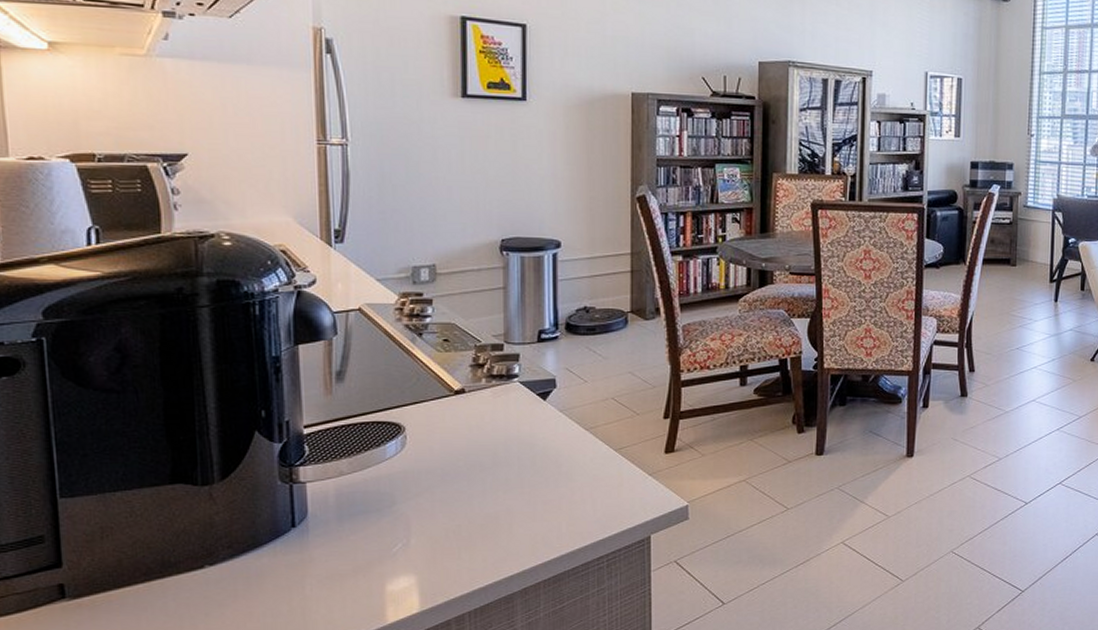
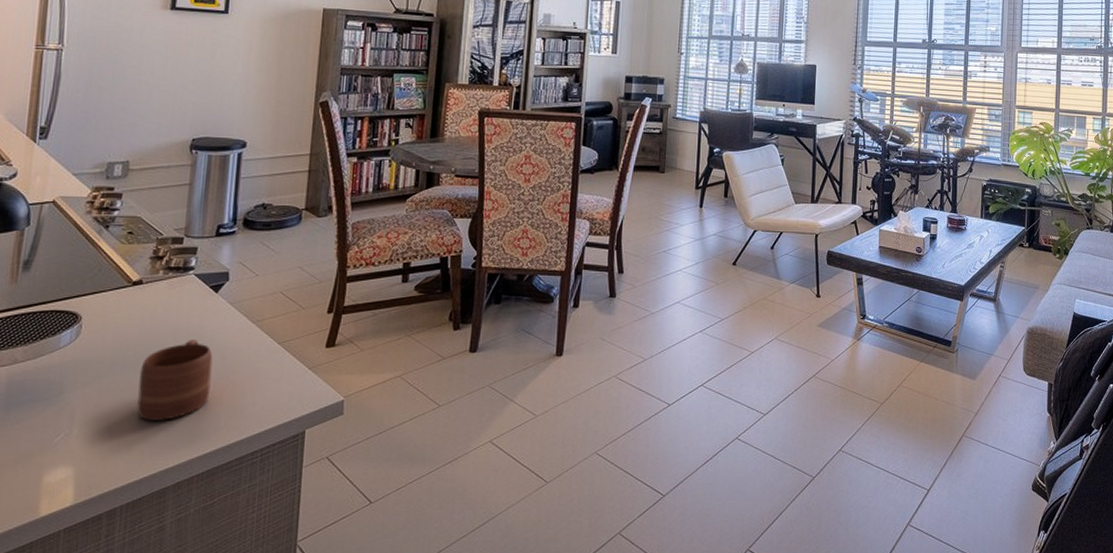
mug: none [473,448,548,529] -> present [137,340,213,421]

